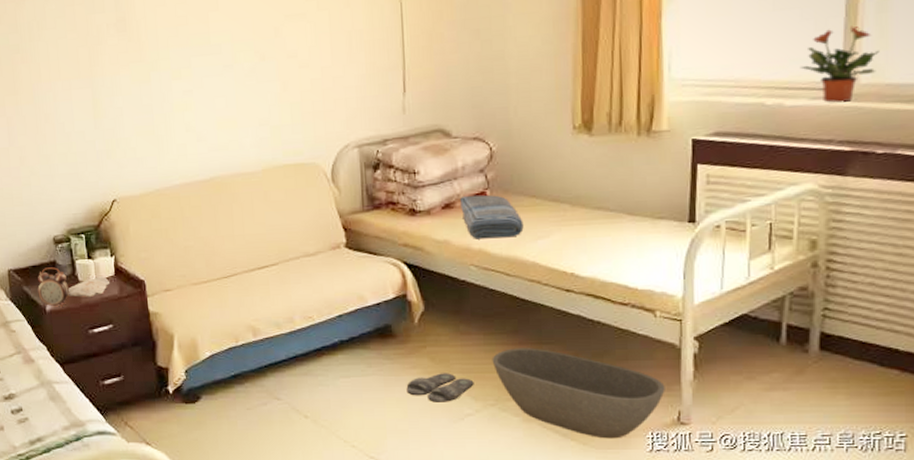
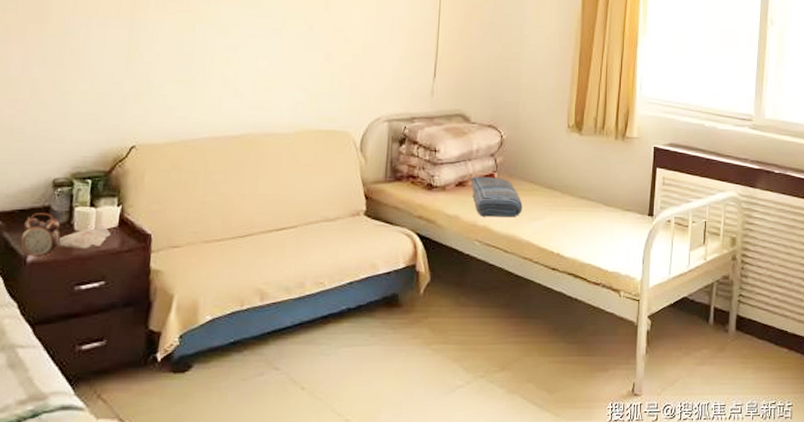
slippers: present [406,373,474,402] -> none [405,344,468,374]
basin: present [492,348,665,439] -> none [485,321,624,410]
potted plant: present [800,26,880,103] -> none [728,74,777,131]

